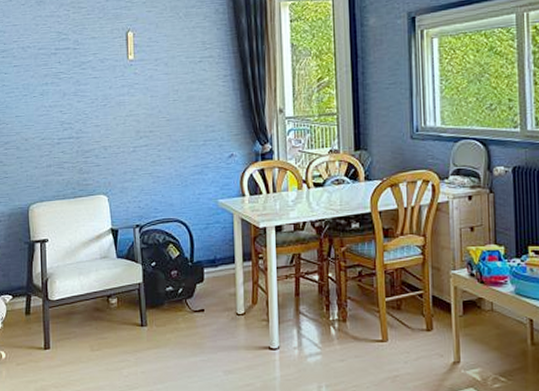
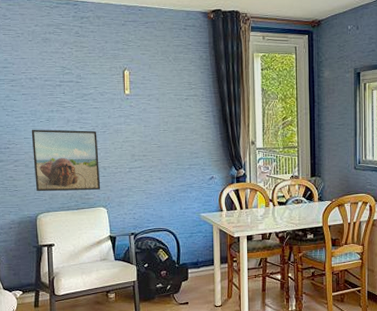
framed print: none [23,104,101,178] -> present [31,129,101,192]

